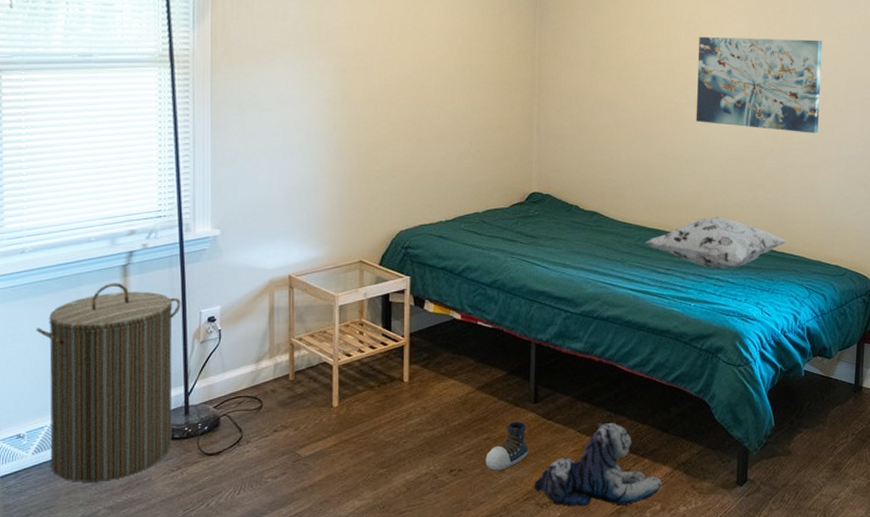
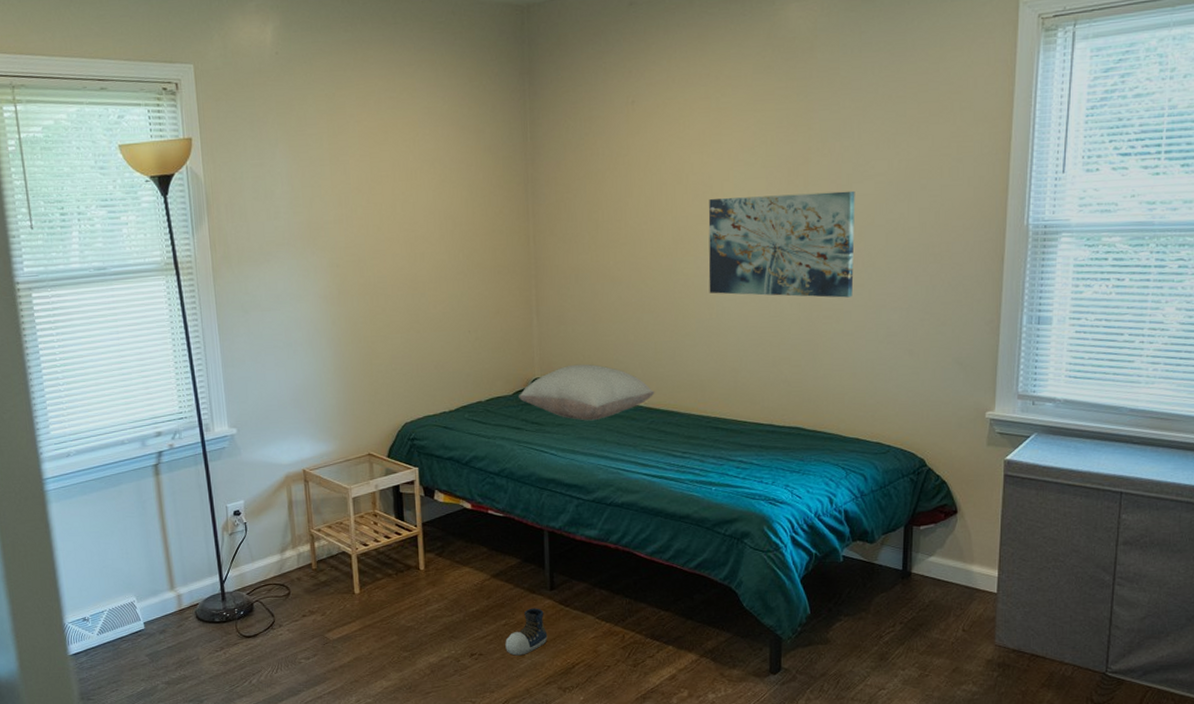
laundry hamper: present [36,282,181,482] -> none [87,481,214,660]
pillow: none [514,181,643,236] -> present [517,364,655,421]
plush toy: present [534,422,662,507] -> none [555,609,688,691]
decorative pillow: present [645,216,788,269] -> none [659,394,820,451]

